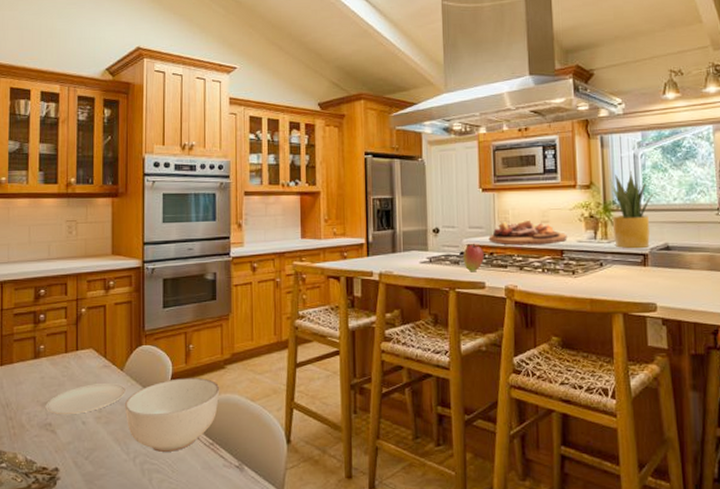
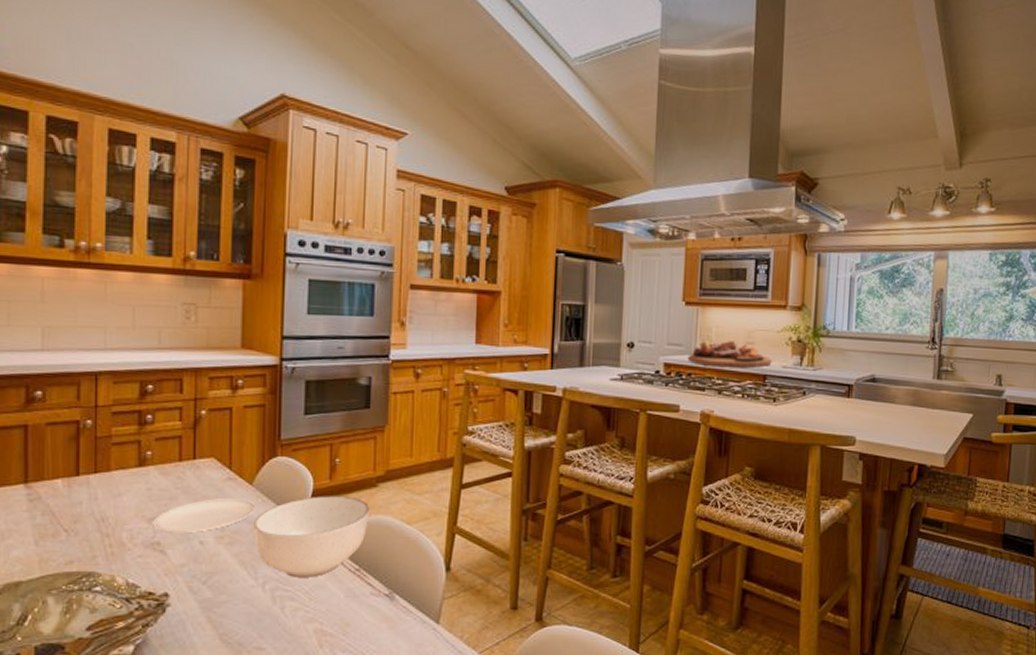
fruit: present [463,244,484,272] -> none [658,362,681,394]
planter: present [607,170,654,249] -> none [820,294,866,379]

